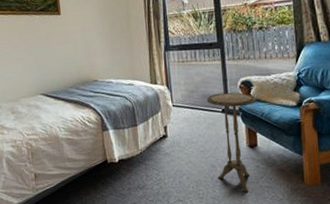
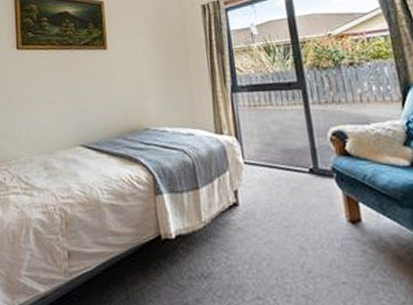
side table: present [206,92,257,193] -> none [288,146,355,290]

